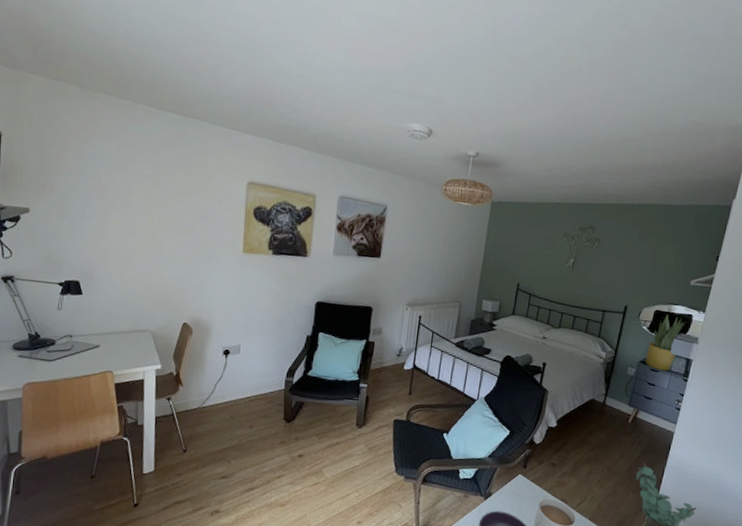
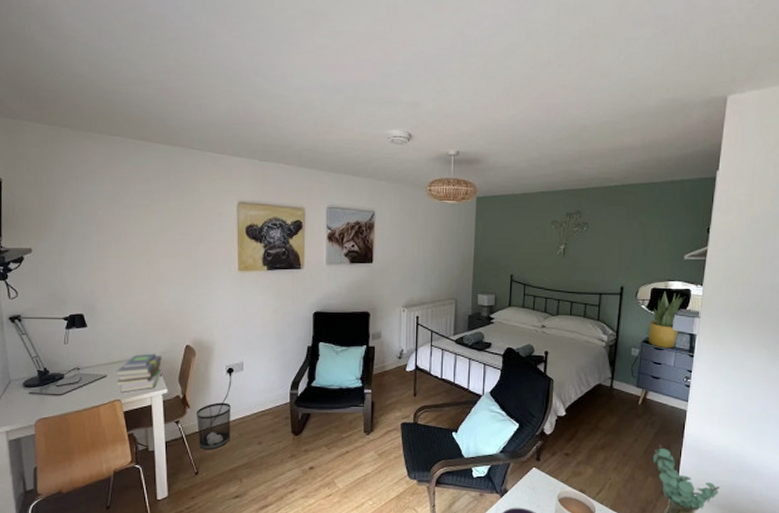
books: none [109,327,158,365] -> present [116,353,162,393]
waste bin: none [188,383,224,429] -> present [196,402,231,450]

